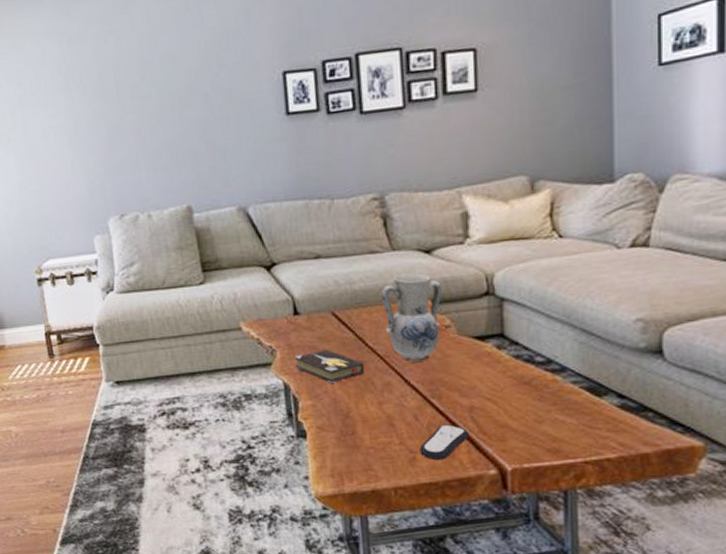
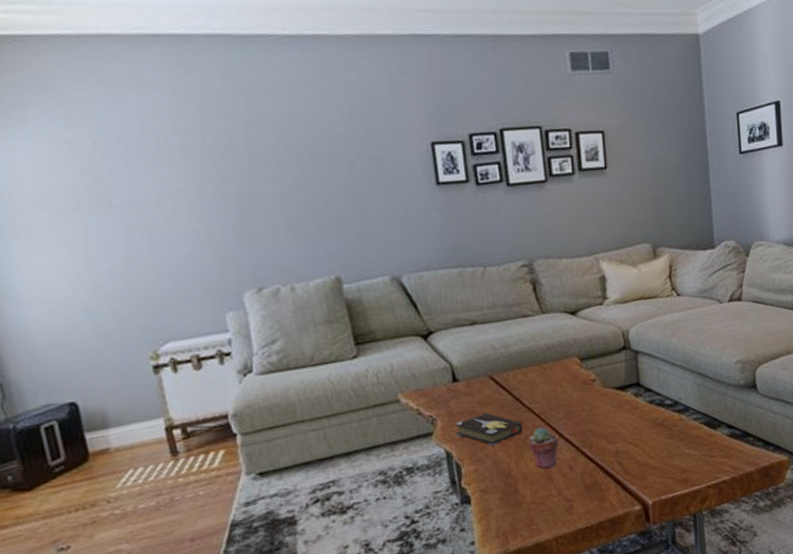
potted succulent: none [370,370,403,415] -> present [528,427,559,469]
vase: present [382,272,442,362] -> none [535,332,587,417]
remote control: present [419,424,469,461] -> none [575,470,617,506]

